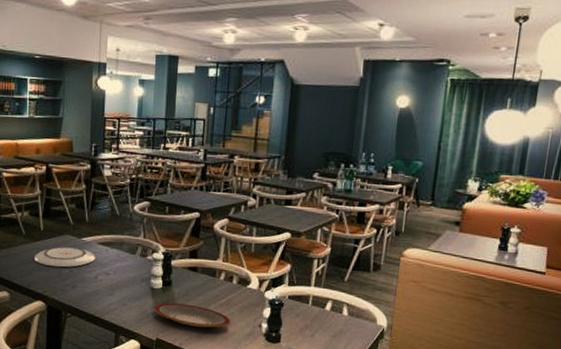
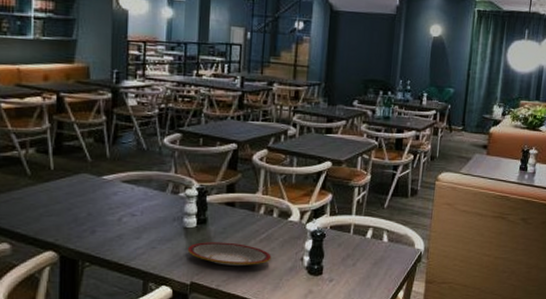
plate: present [33,246,96,268] -> none [42,186,119,211]

